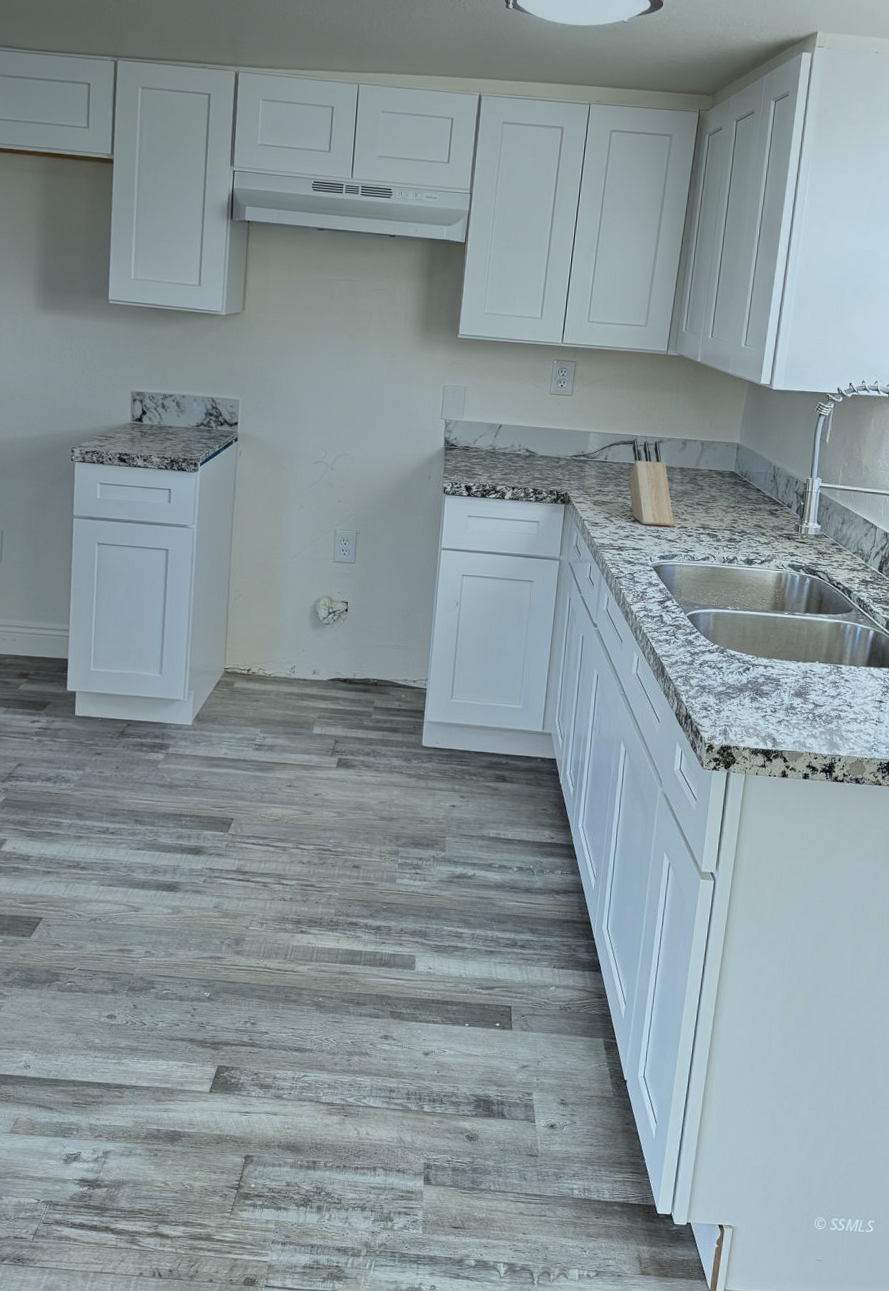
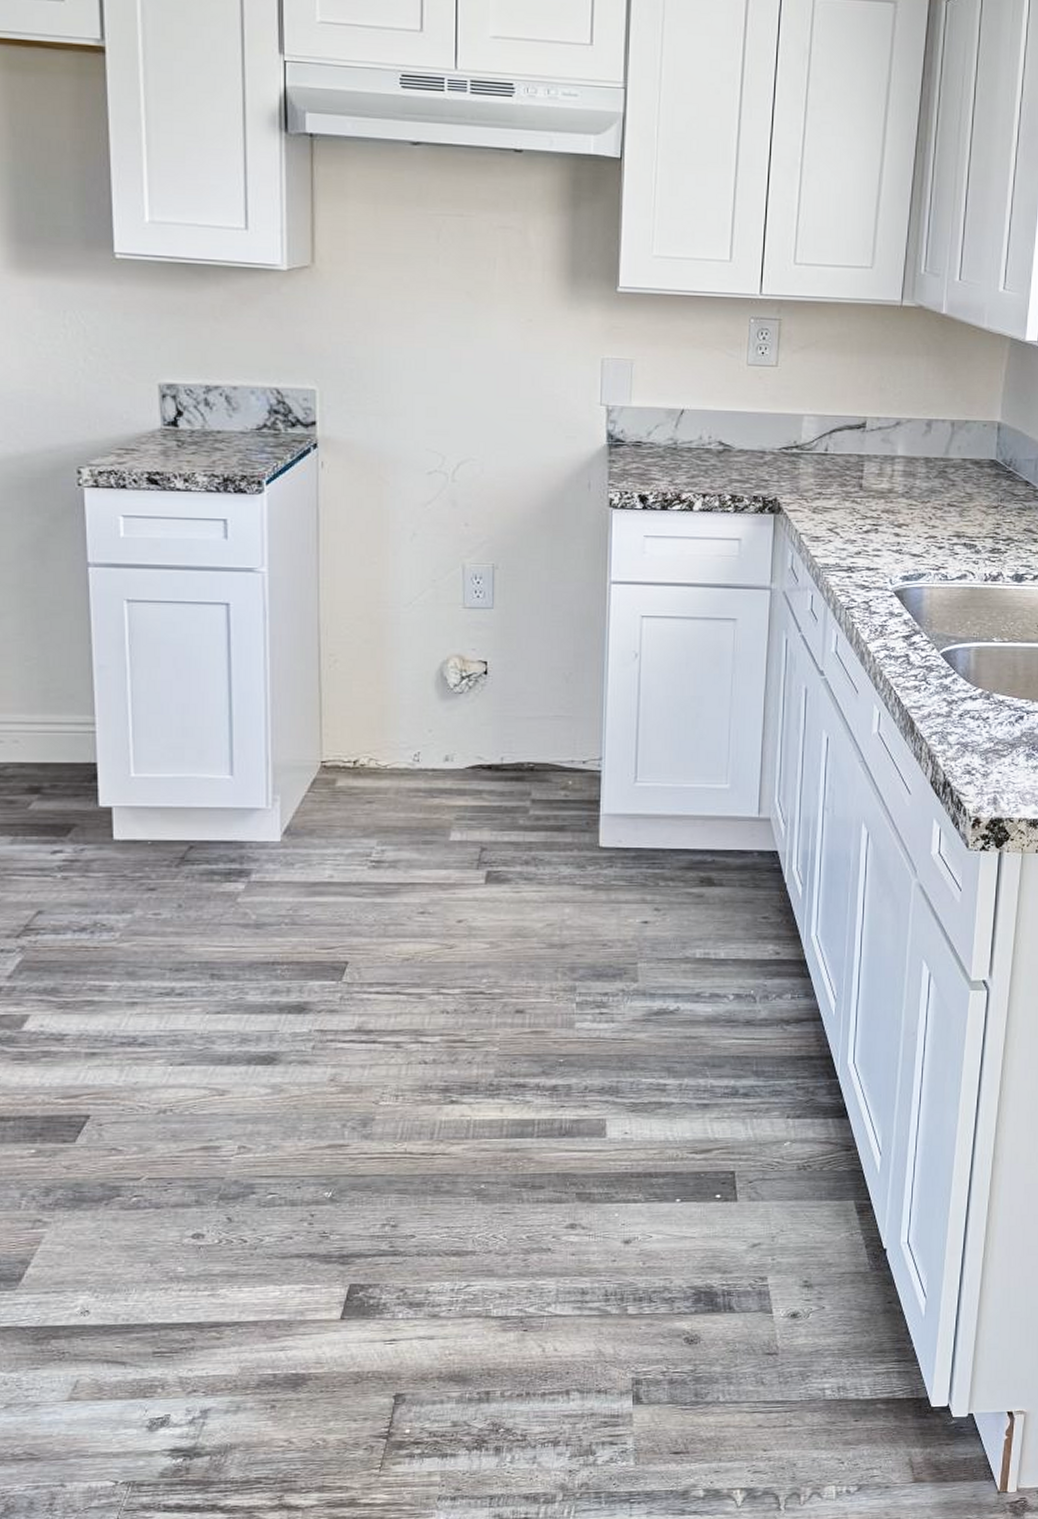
knife block: present [628,440,674,527] -> none [857,422,919,537]

